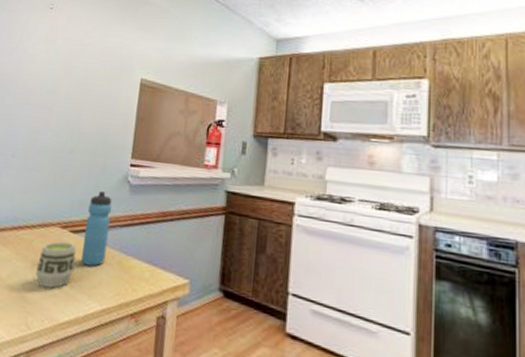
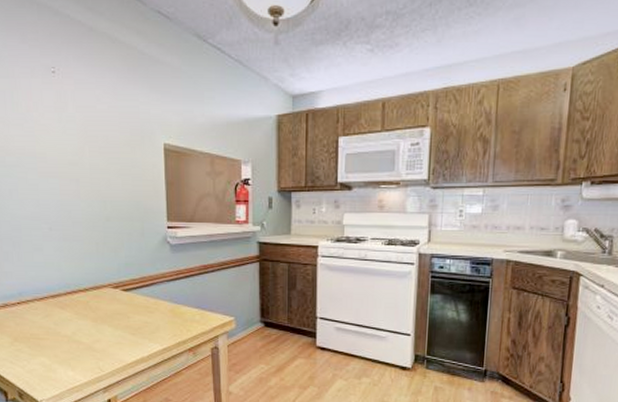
cup: present [36,241,76,288] -> none [98,300,133,338]
water bottle: present [81,191,112,267] -> none [134,253,159,316]

